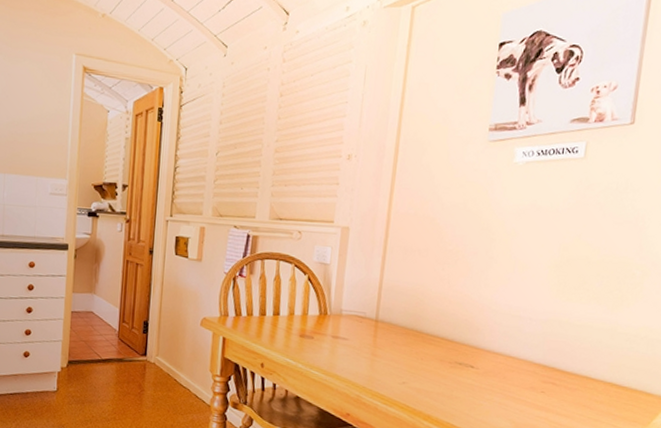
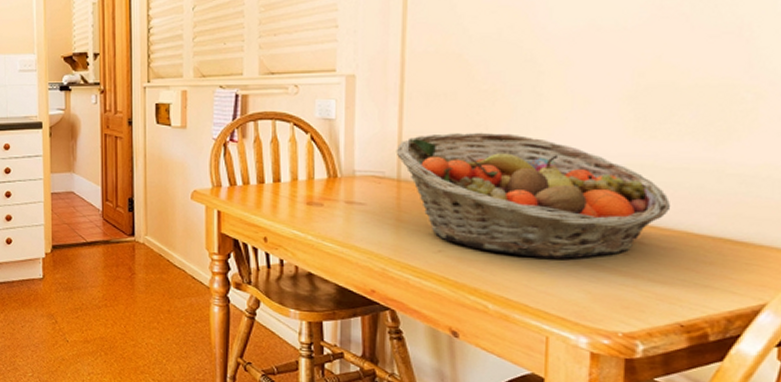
fruit basket: none [376,284,578,394] -> present [396,132,671,259]

